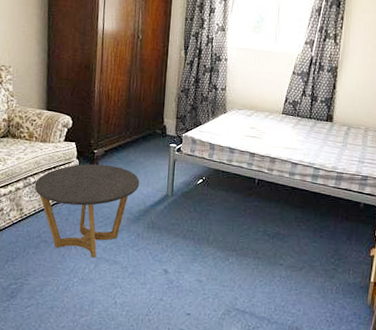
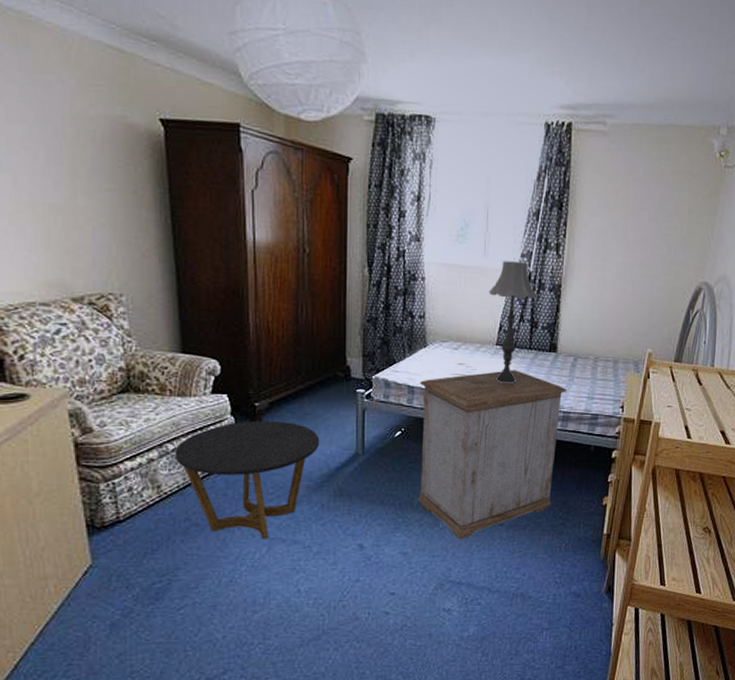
nightstand: none [213,135,341,274] -> present [417,370,567,540]
table lamp: none [277,47,318,147] -> present [488,261,538,385]

